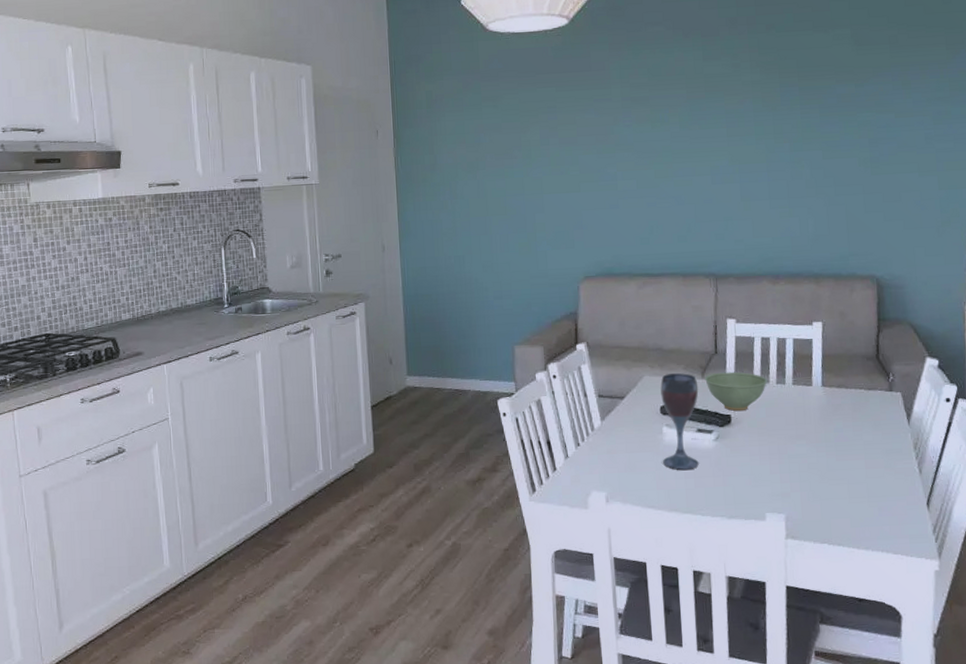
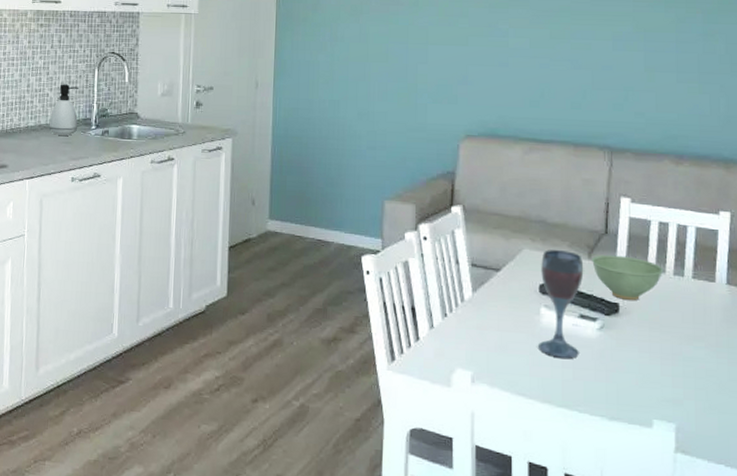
soap dispenser: none [180,266,211,317] -> present [49,84,80,136]

